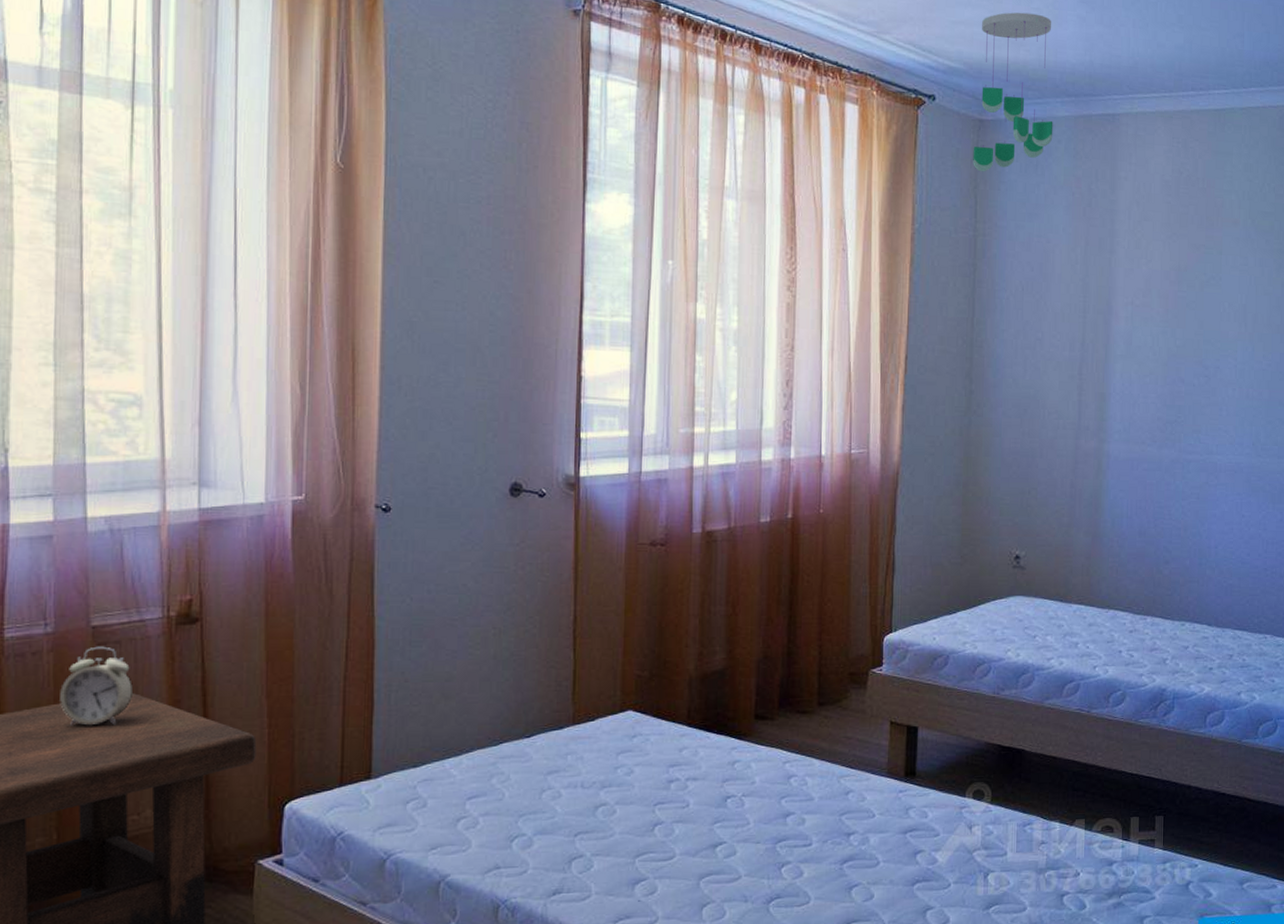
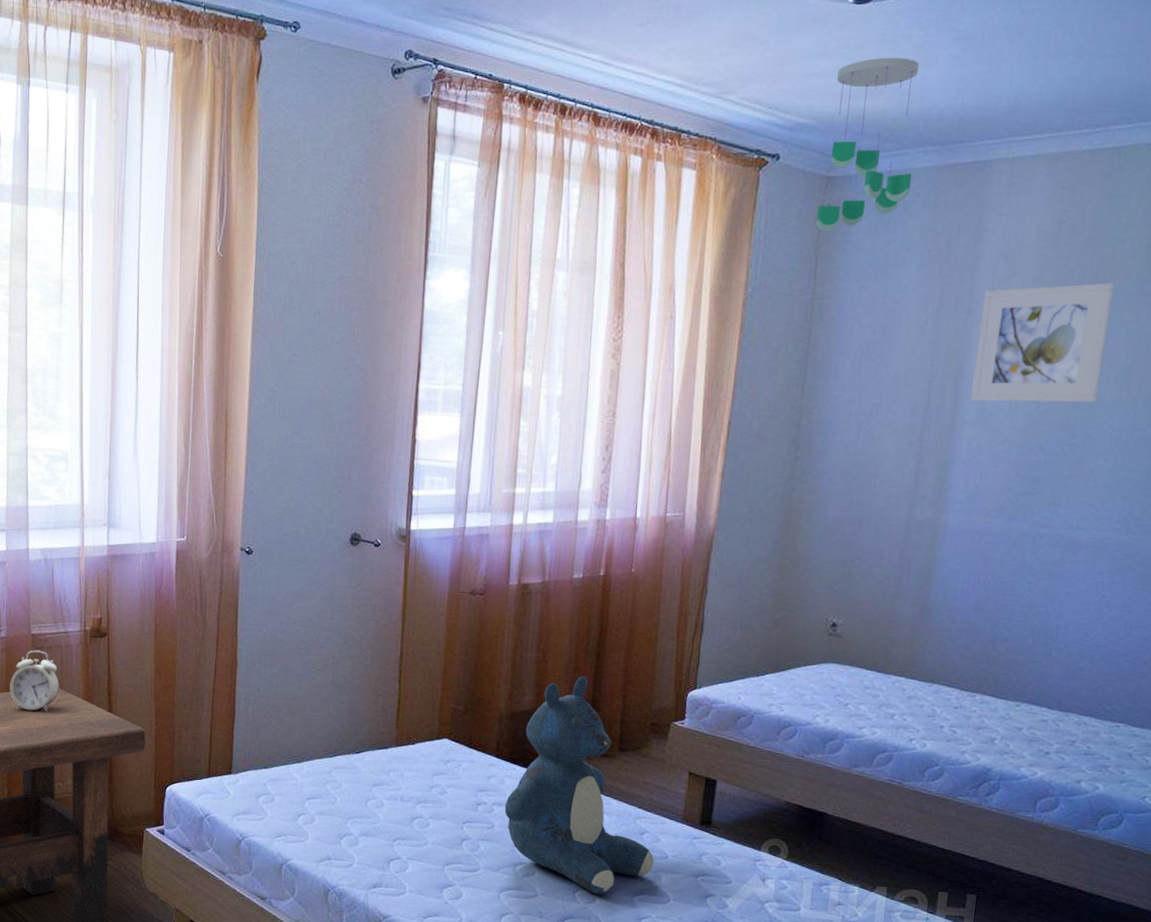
teddy bear: none [699,628,862,868] -> present [504,676,655,895]
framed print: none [1119,229,1226,338] -> present [970,283,1114,403]

